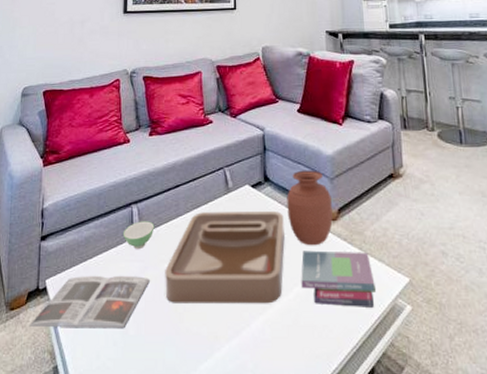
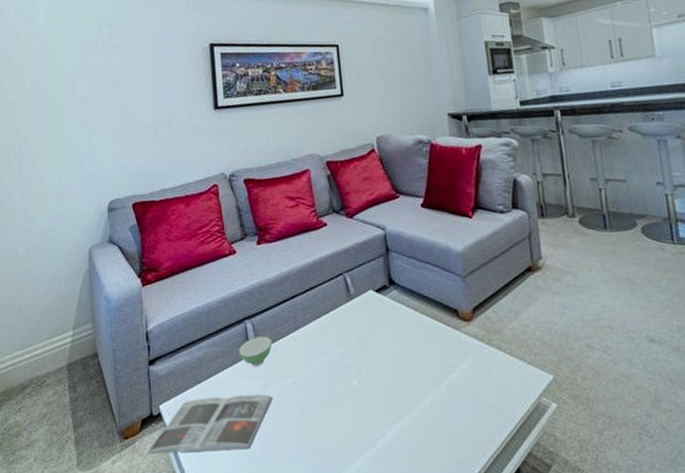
decorative tray: present [165,211,285,304] -> none [288,316,417,419]
vase: present [287,170,333,246] -> none [415,268,468,350]
books: present [301,250,375,307] -> none [436,351,518,409]

